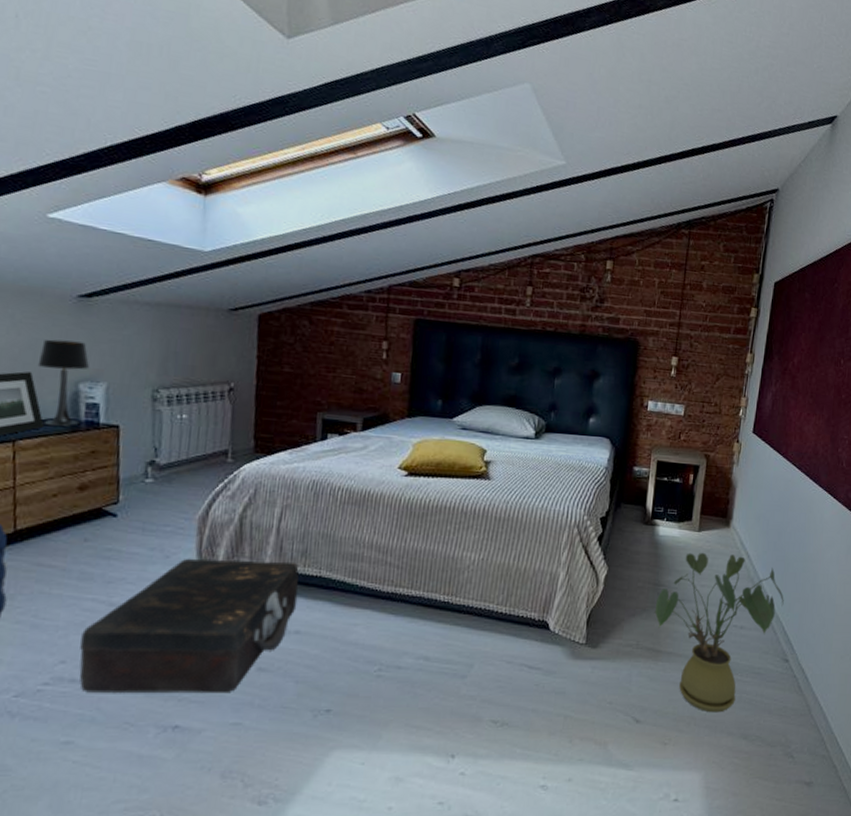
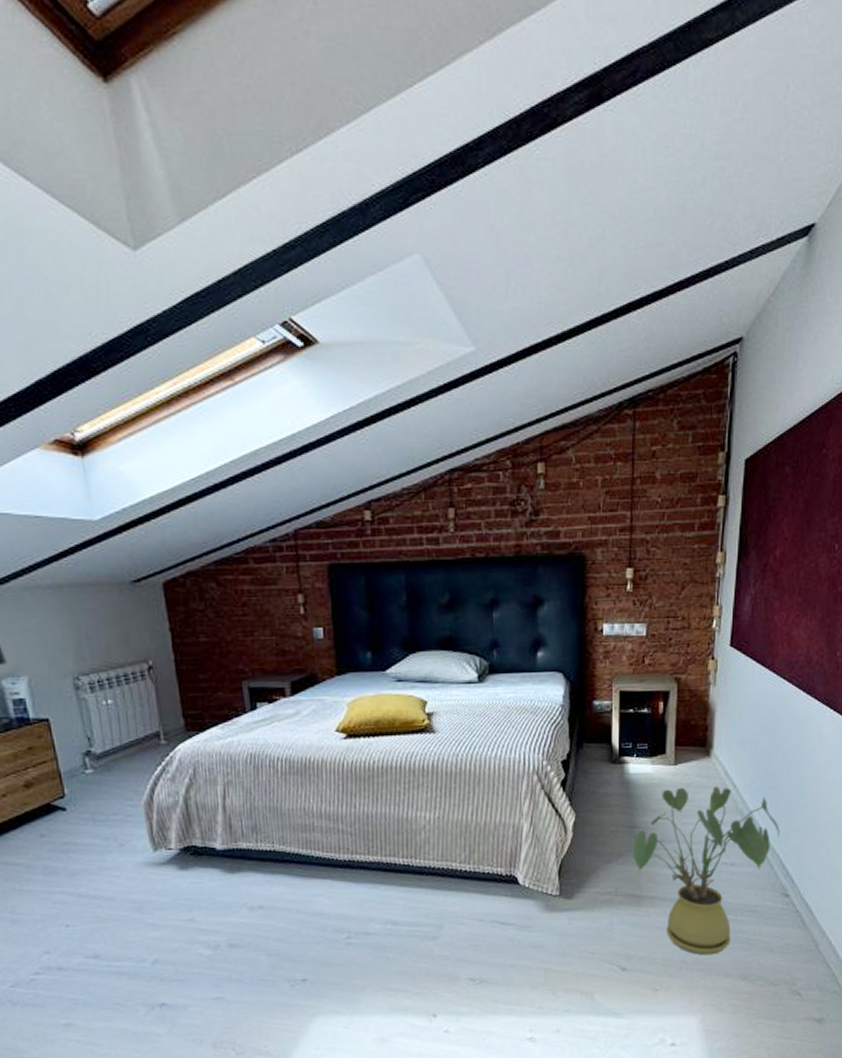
suitcase: present [79,558,299,693] -> none [58,838,256,979]

